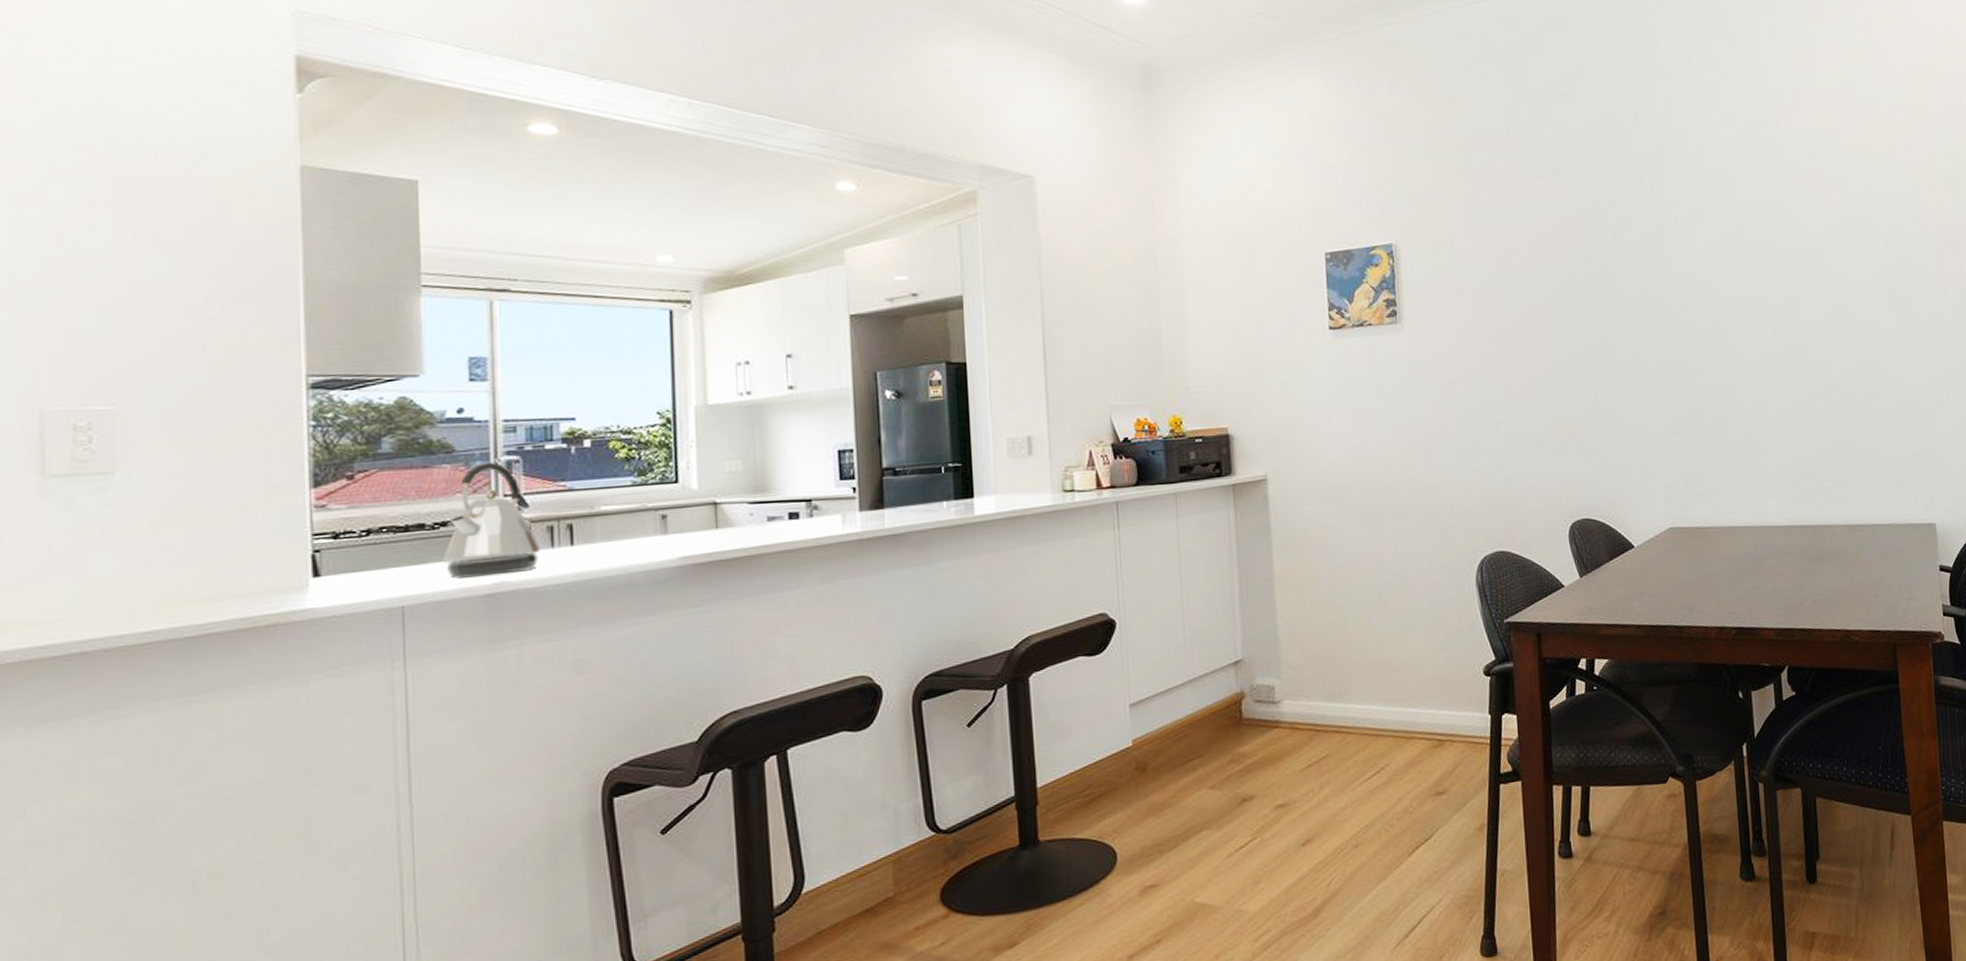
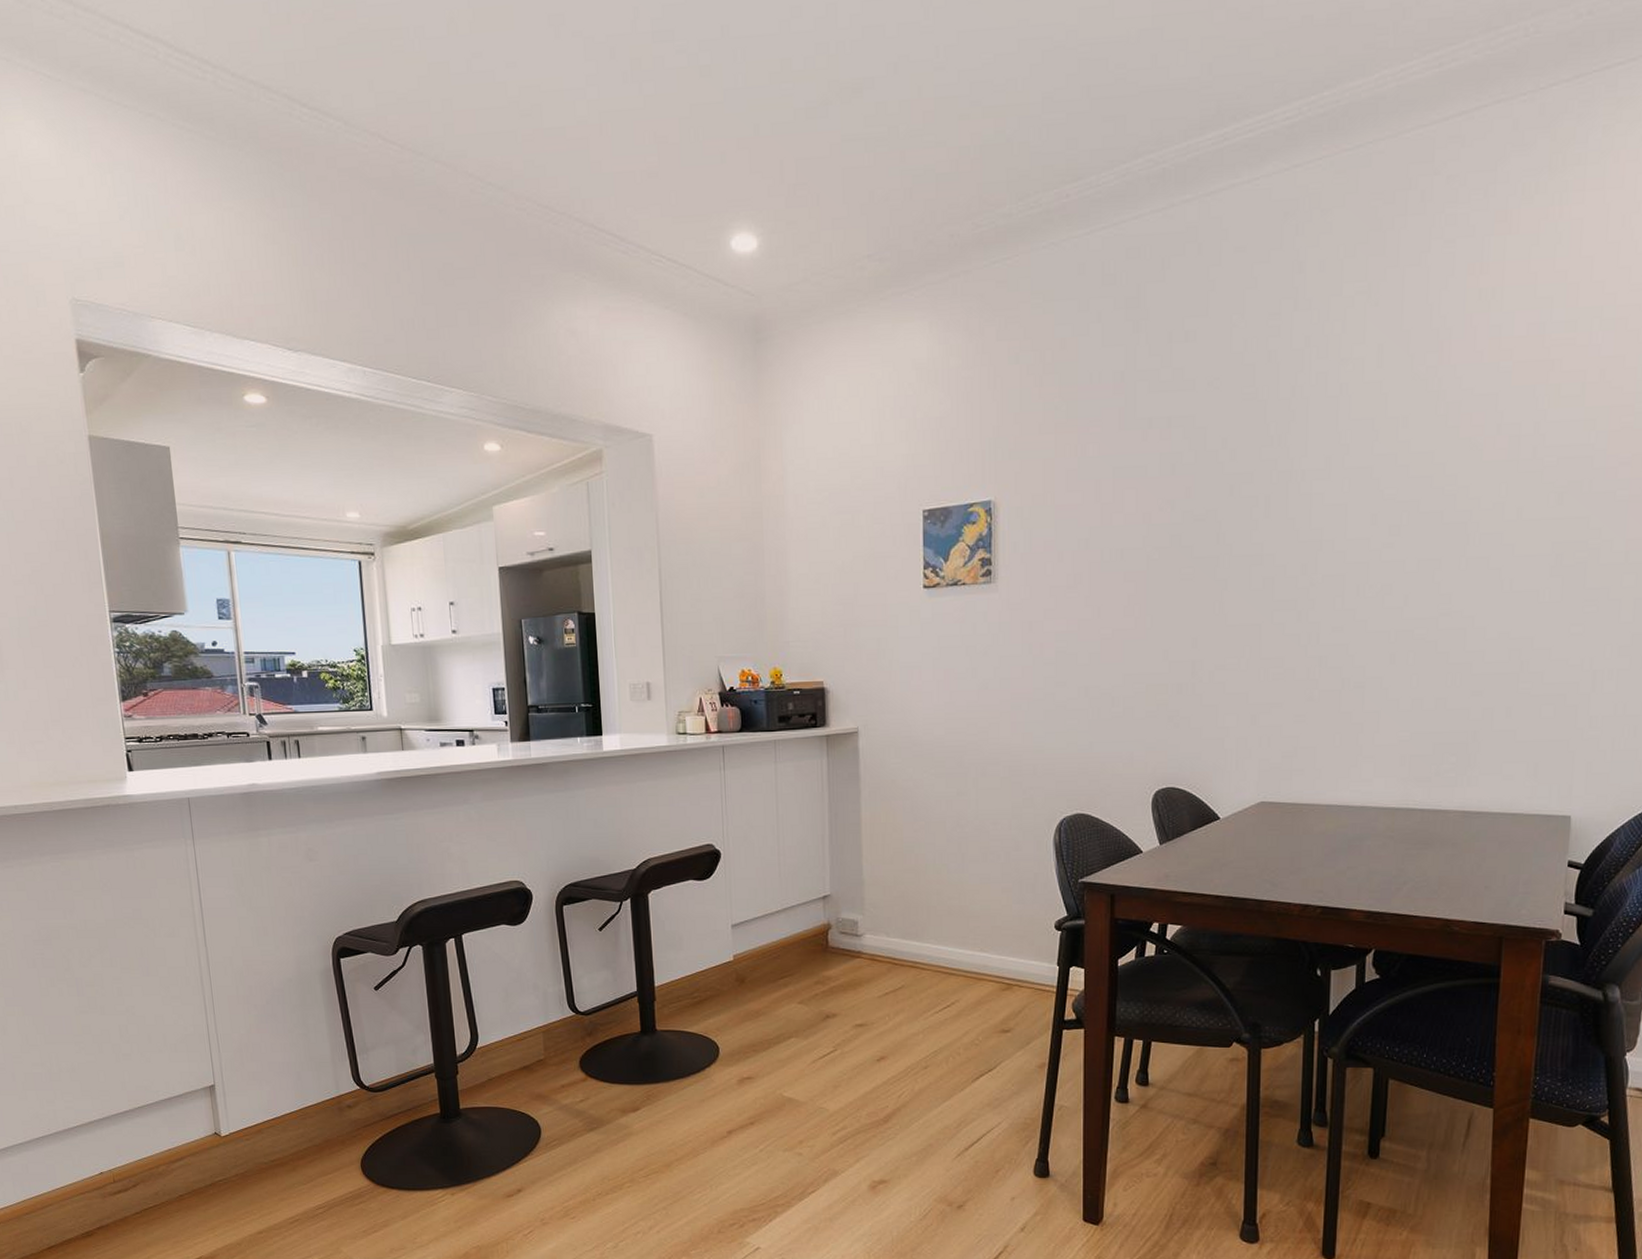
kettle: present [443,462,541,579] -> none [212,686,278,779]

